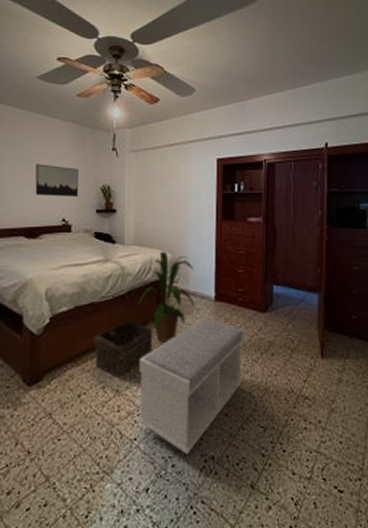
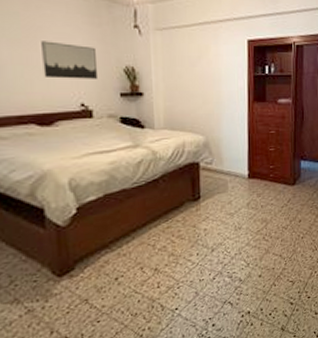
basket: present [93,320,153,378] -> none [127,203,190,258]
house plant: present [137,252,199,344] -> none [171,135,234,222]
bench: present [137,317,244,455] -> none [177,194,275,315]

